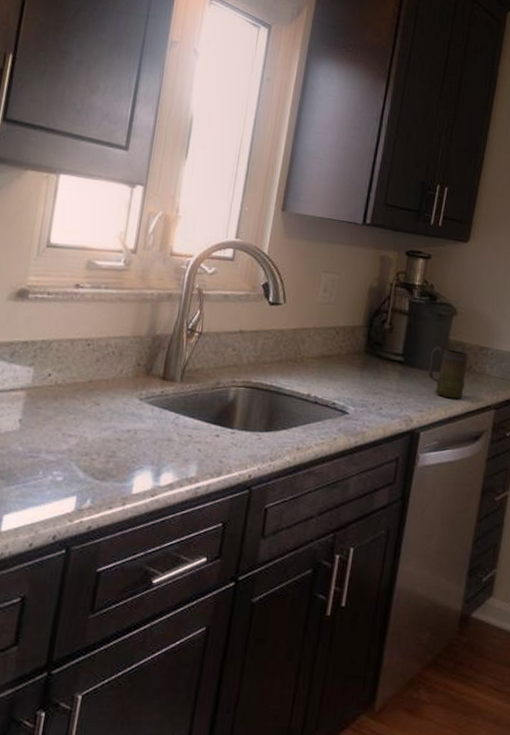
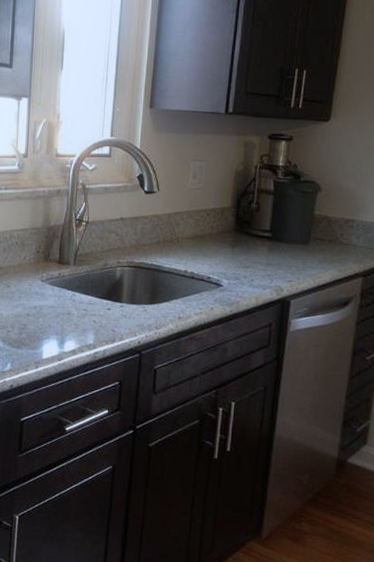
mug: present [428,346,468,399] -> none [296,221,334,269]

